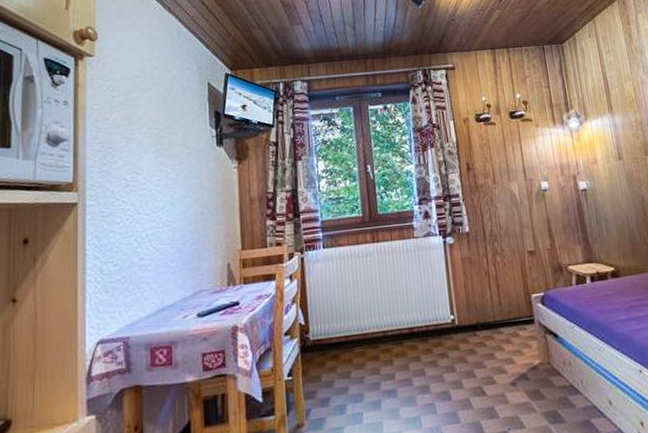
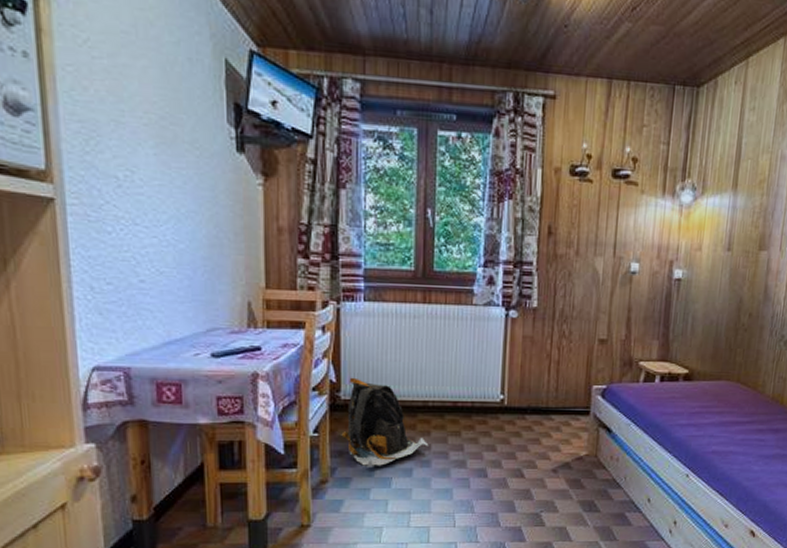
backpack: none [312,318,393,405] -> present [341,377,429,467]

